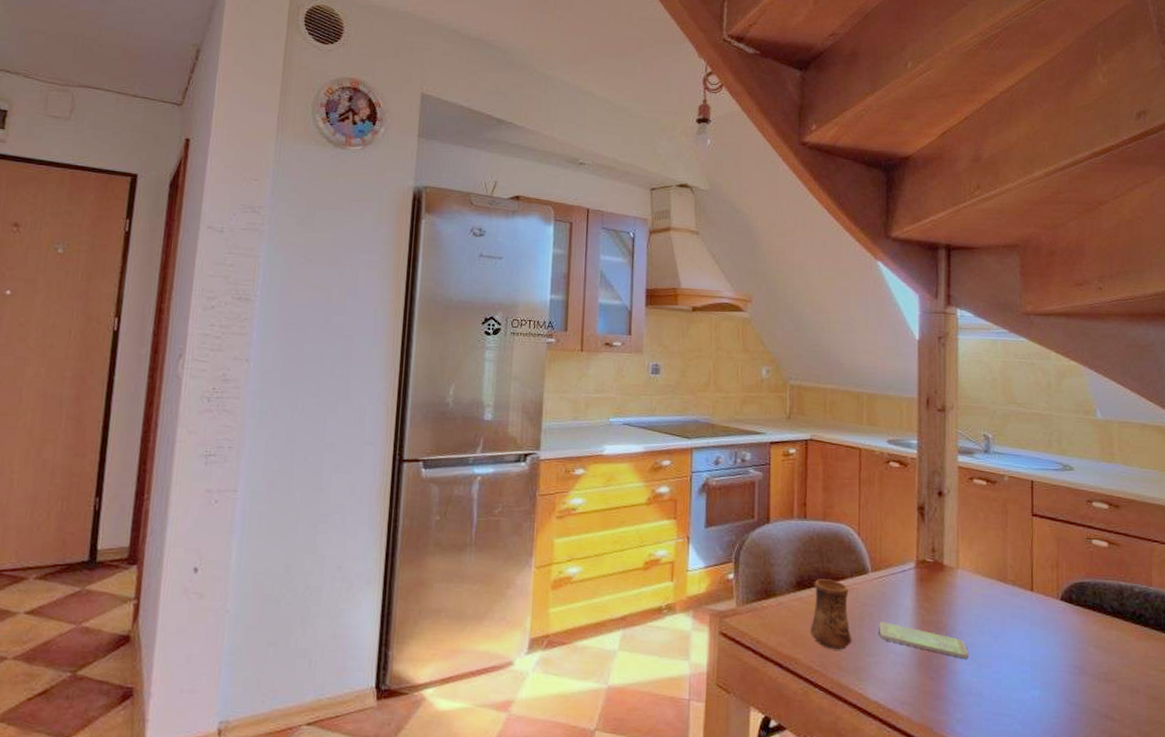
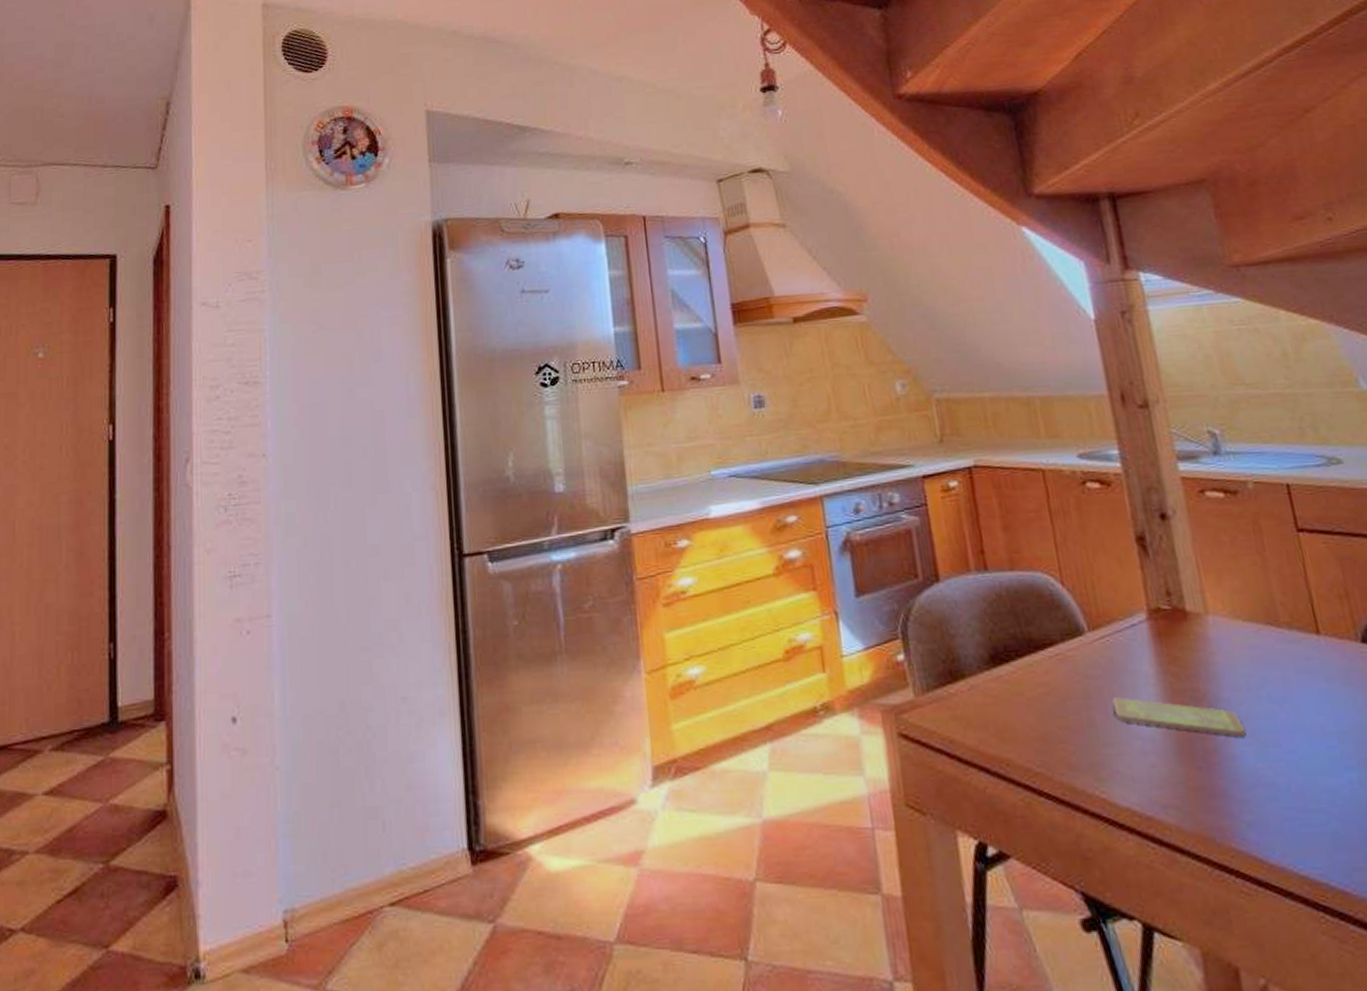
cup: present [809,579,852,649] -> none [1013,647,1080,741]

